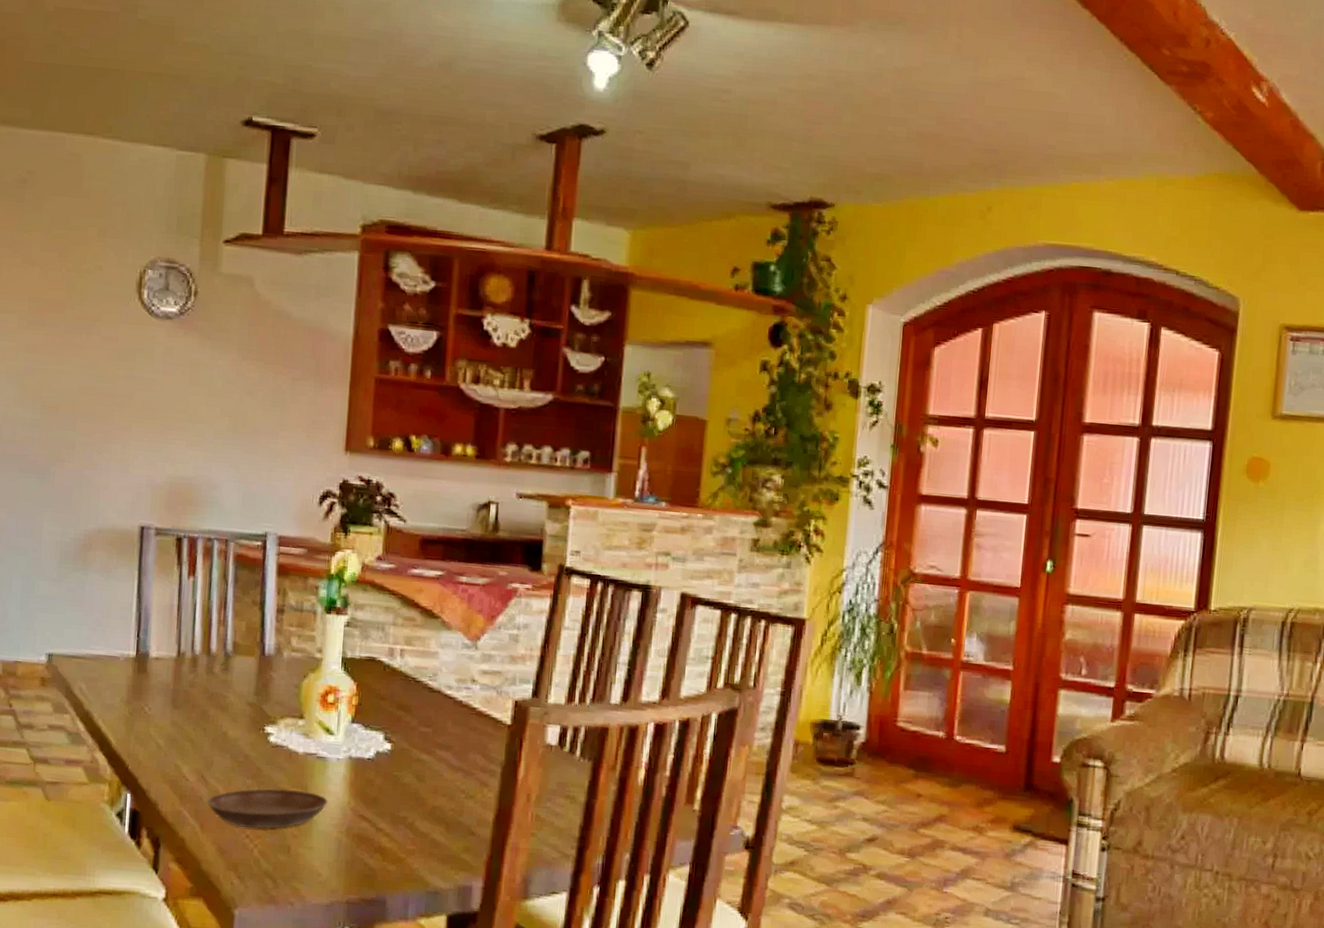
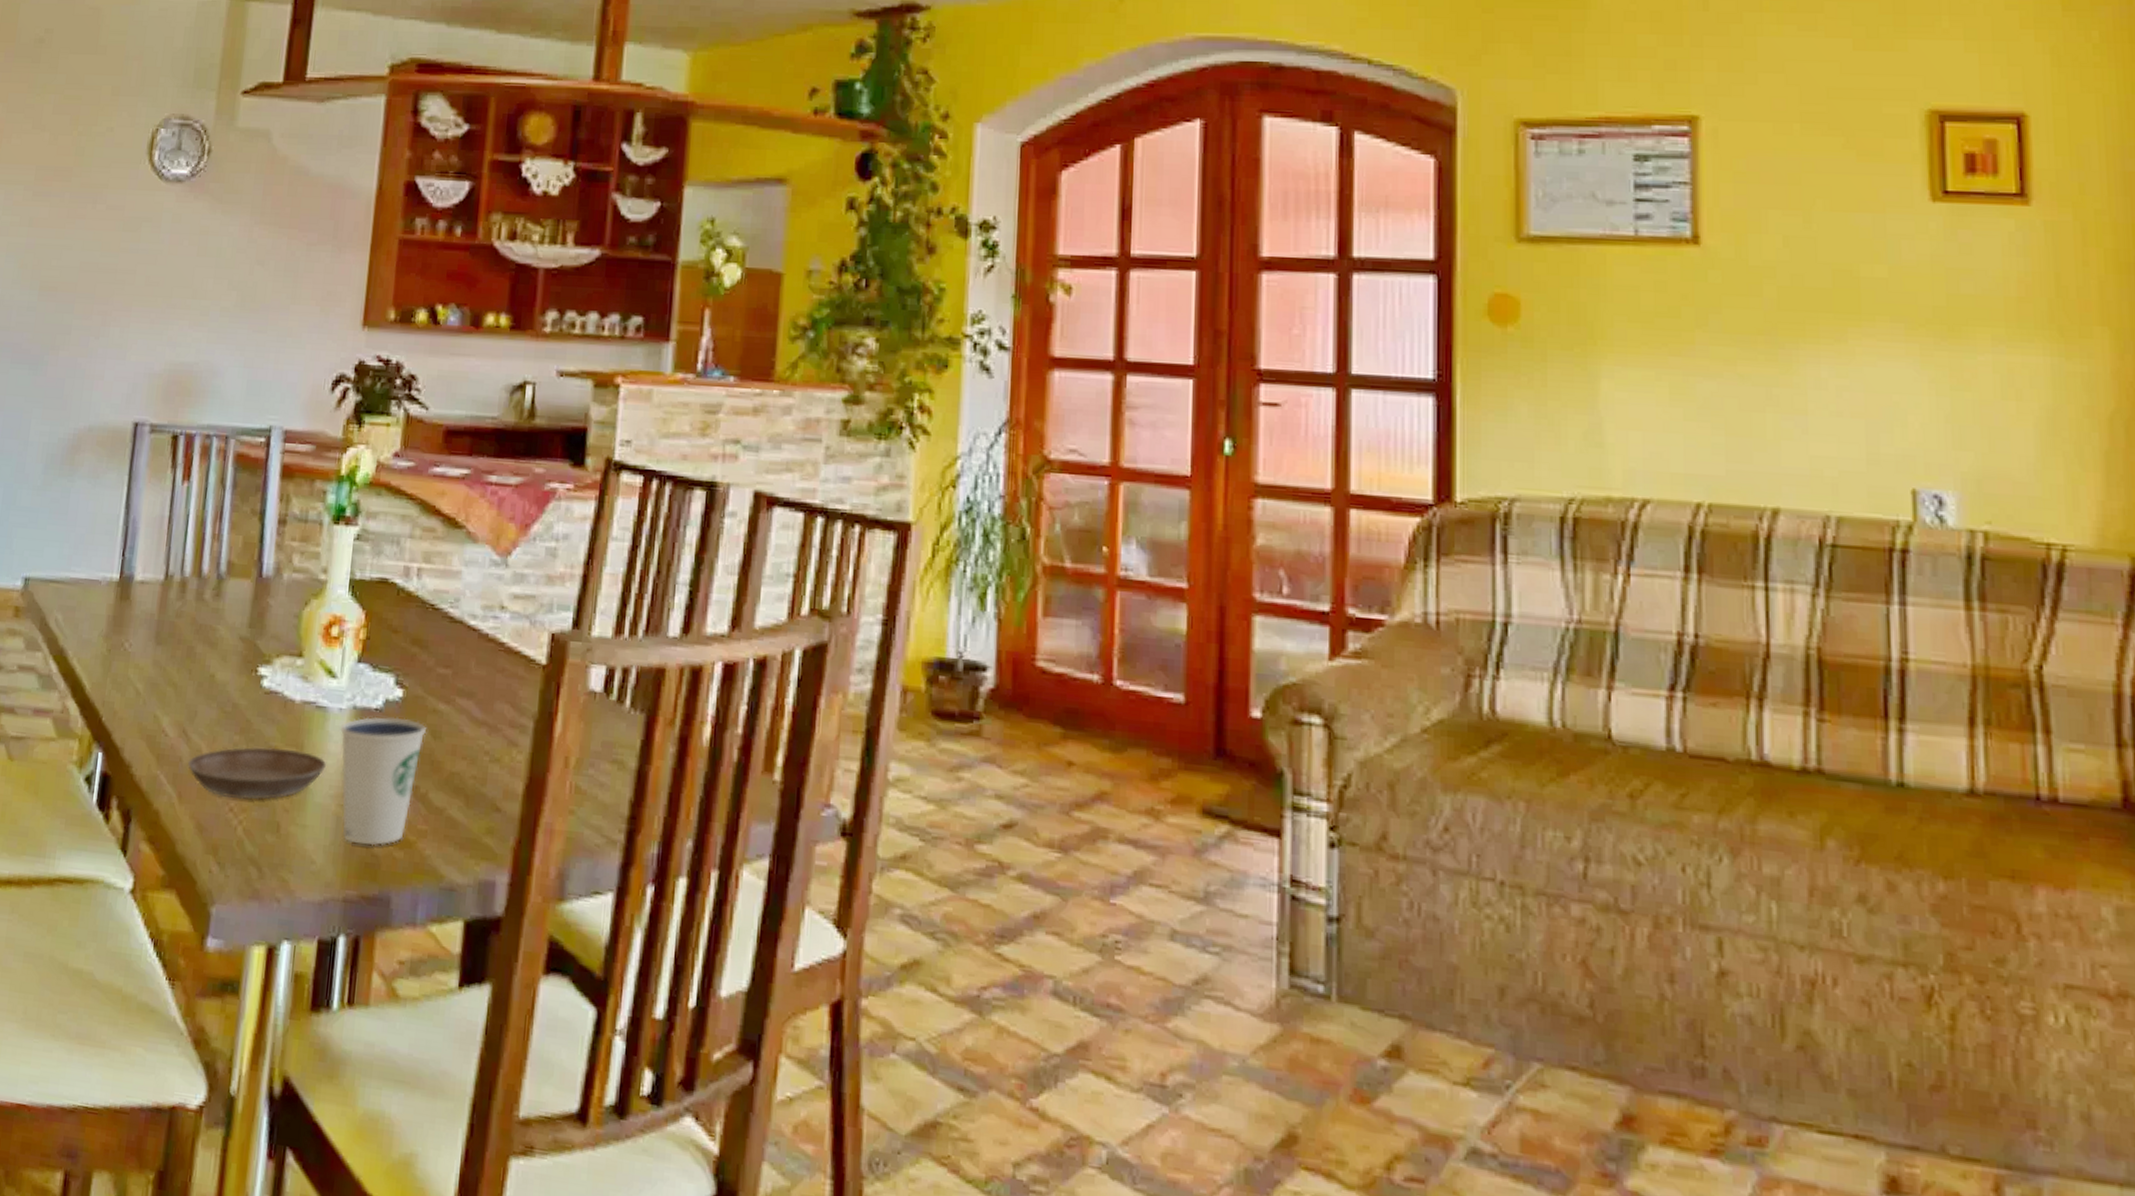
dixie cup: none [338,764,413,862] -> present [340,717,427,846]

